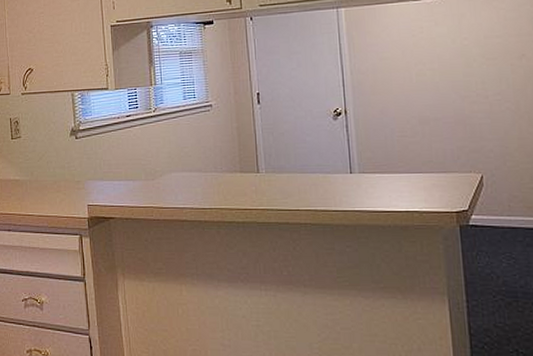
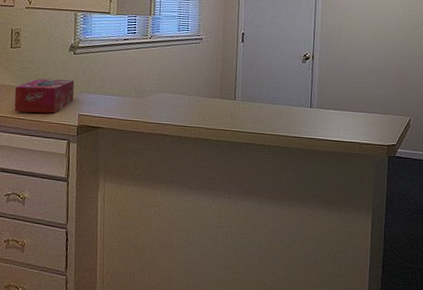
tissue box: none [20,167,81,208] -> present [14,78,75,114]

